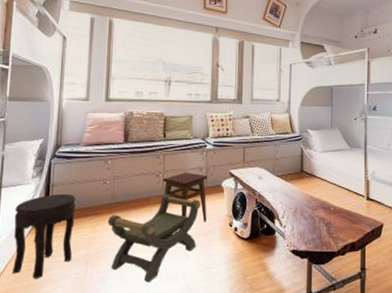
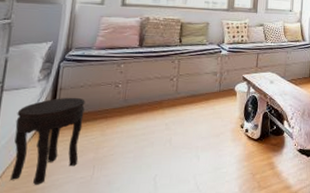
stool: present [107,193,202,283] -> none [118,97,215,185]
stool: present [162,172,207,222] -> none [176,76,221,124]

